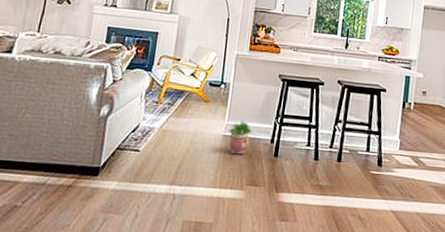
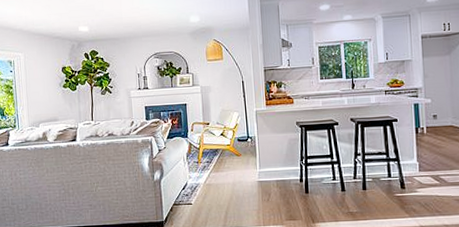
potted plant: present [228,119,252,155] -> none [261,165,282,196]

